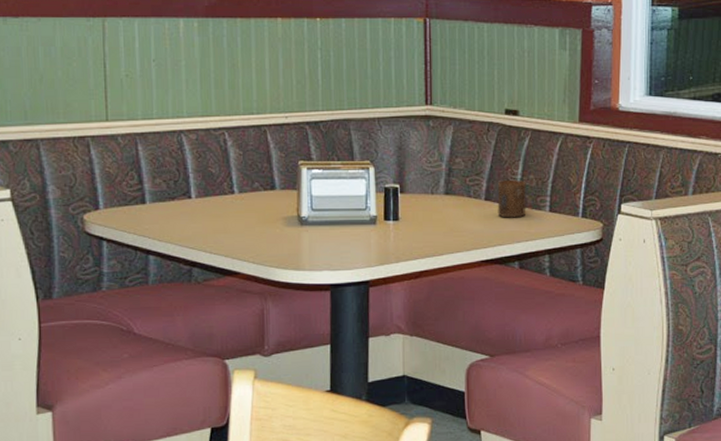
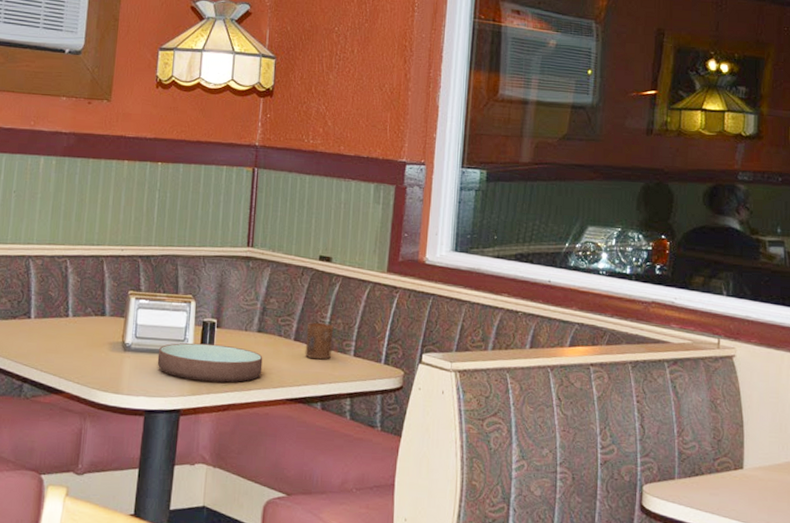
bowl: none [338,210,453,250] -> present [157,342,263,383]

